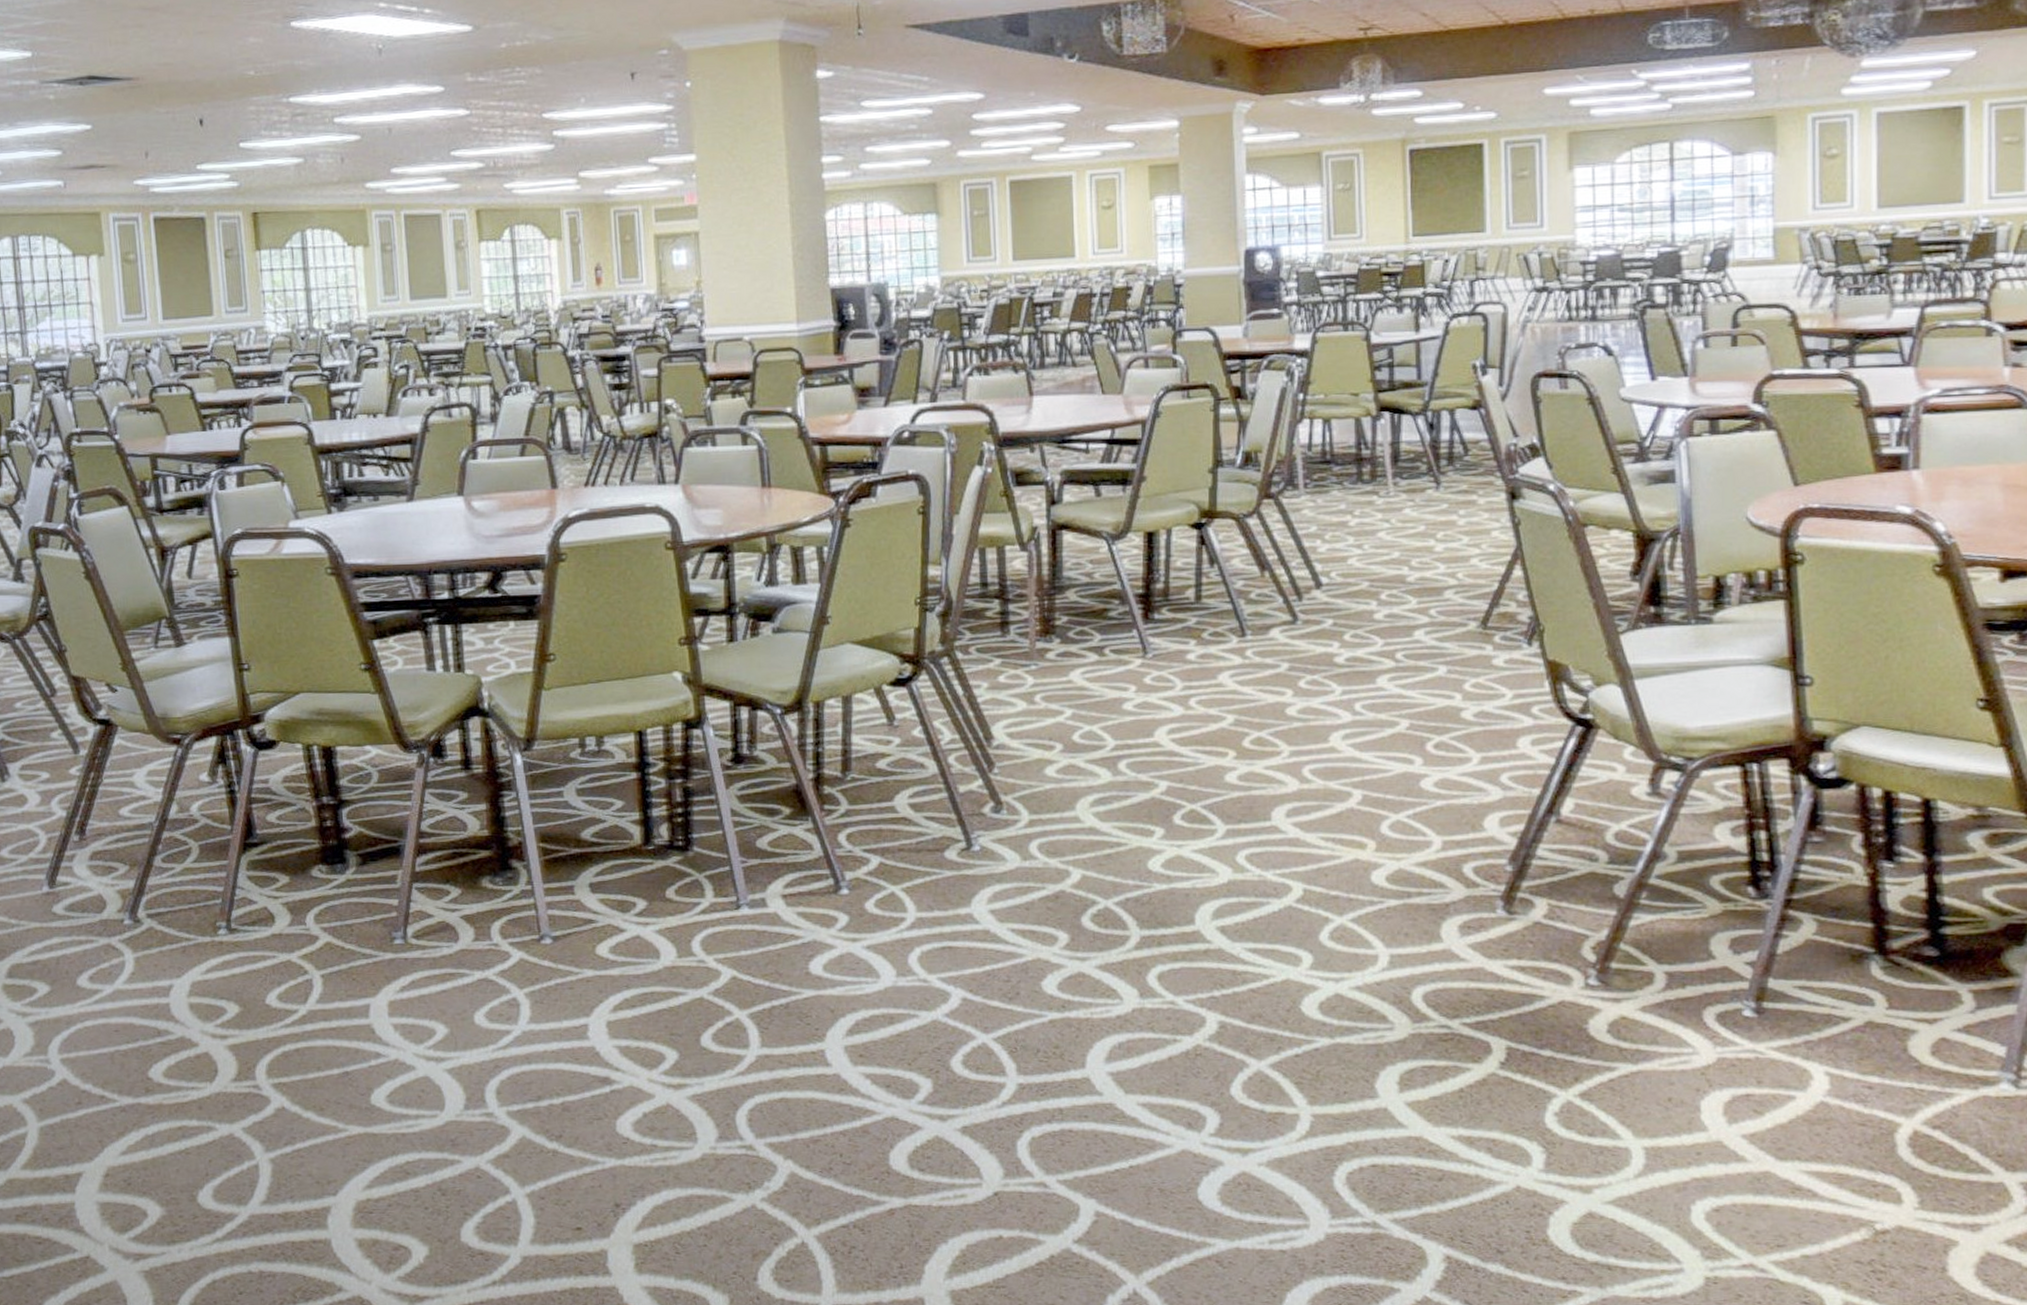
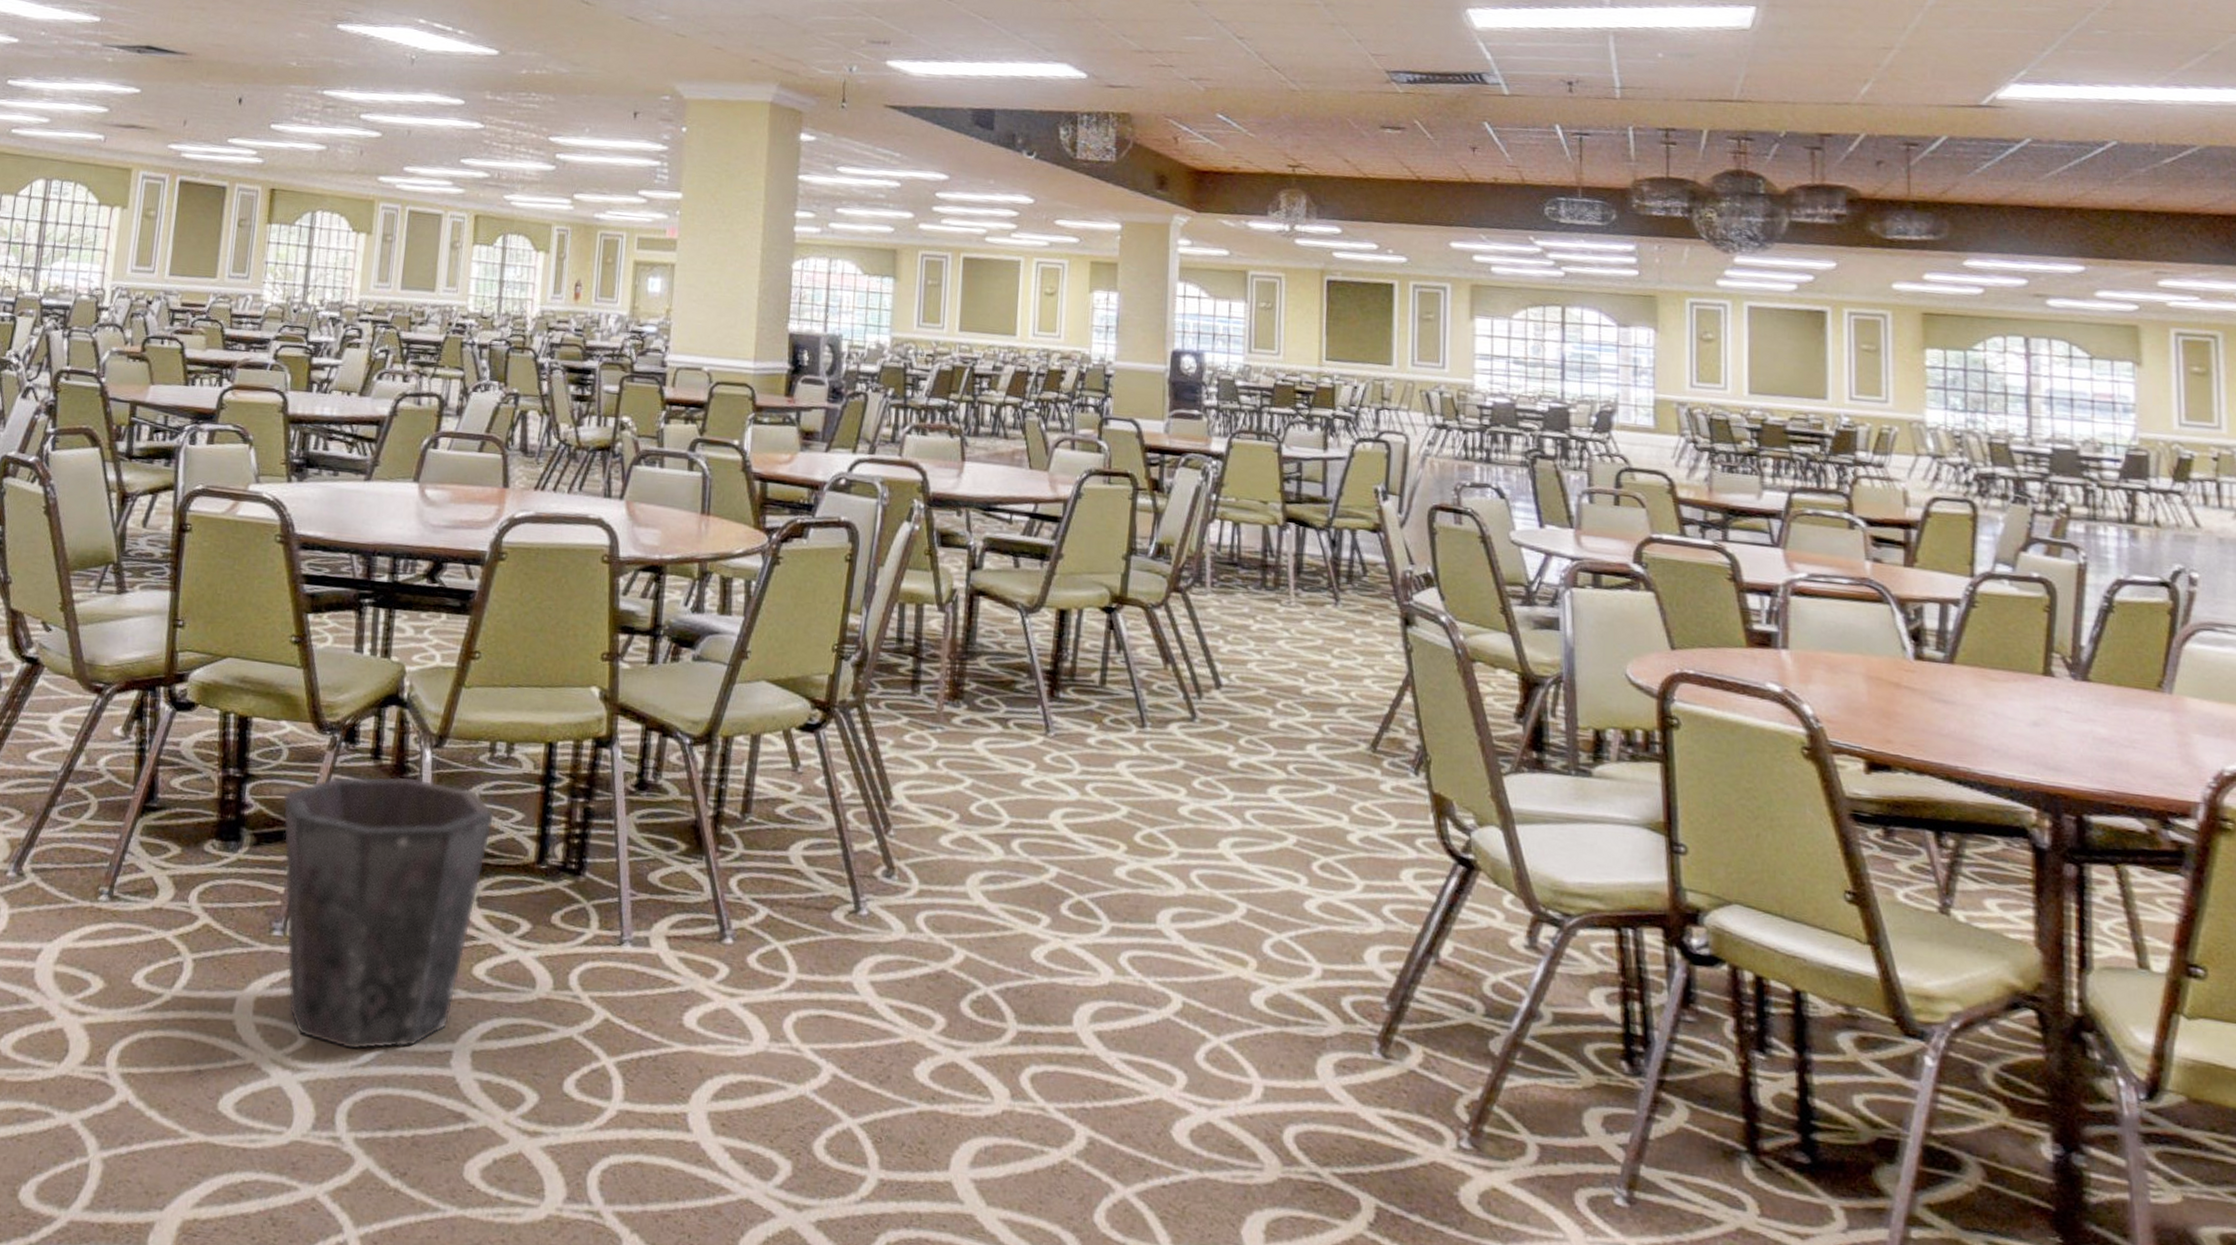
waste bin: none [381,781,595,1036] -> present [283,776,495,1050]

